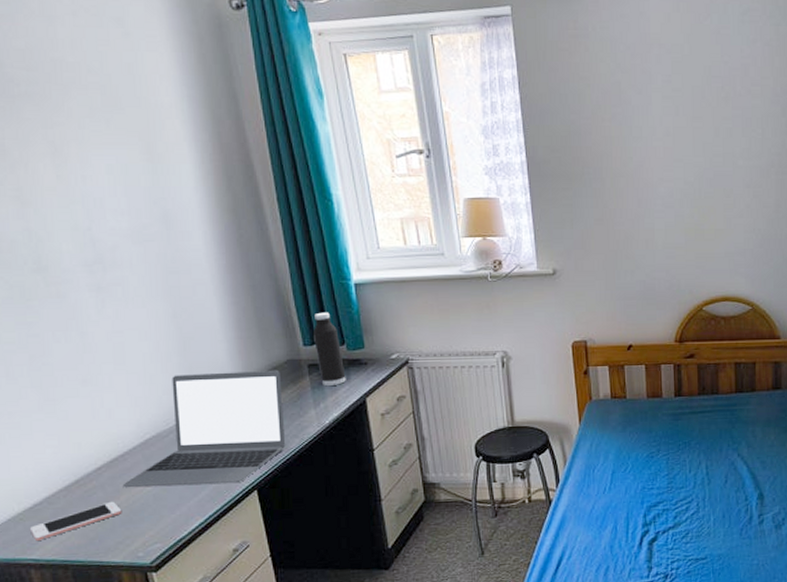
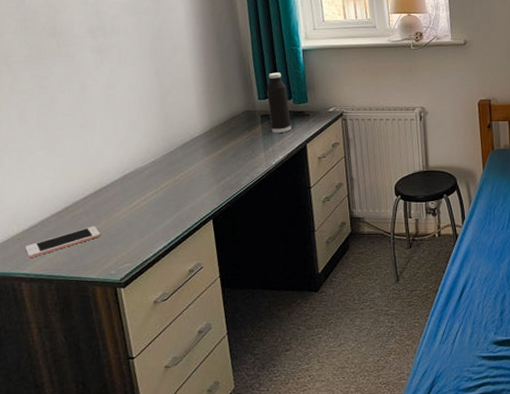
laptop: present [122,369,286,487] -> none [103,119,239,214]

